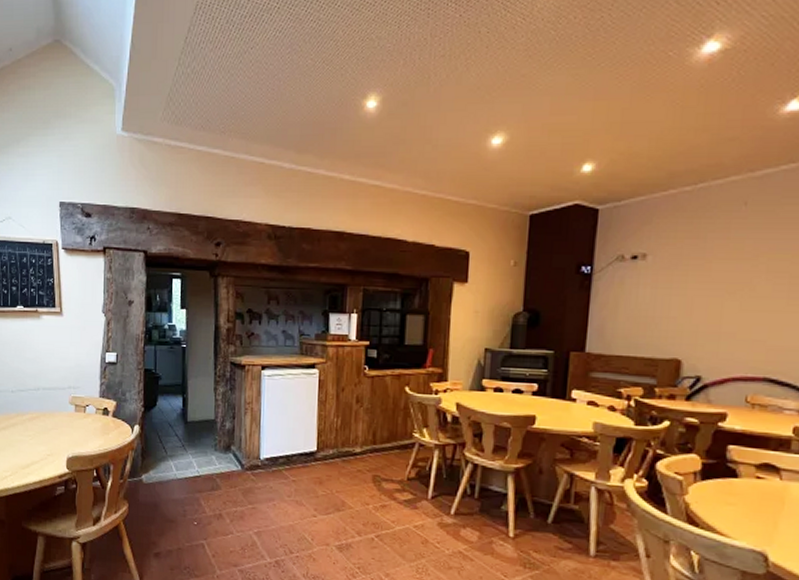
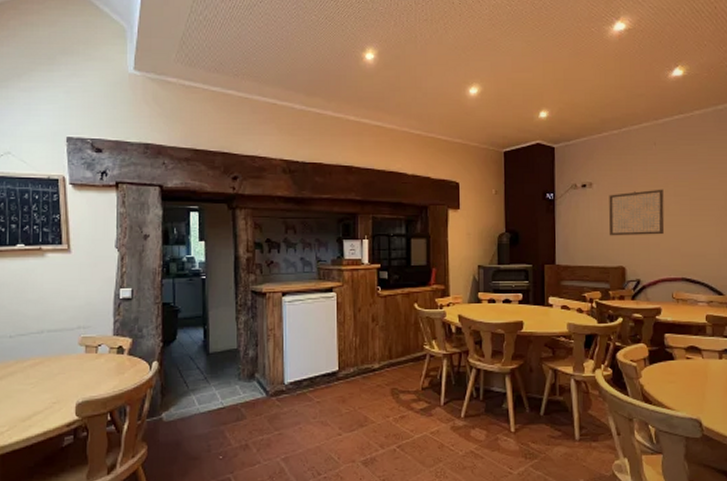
wall art: none [662,262,751,322] -> present [609,189,665,236]

